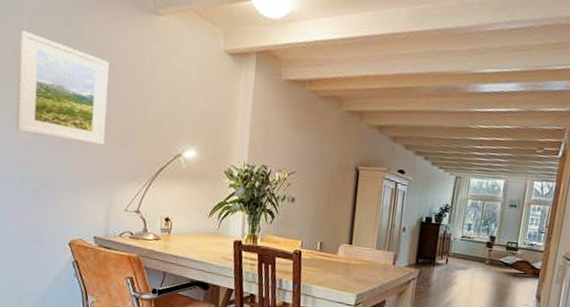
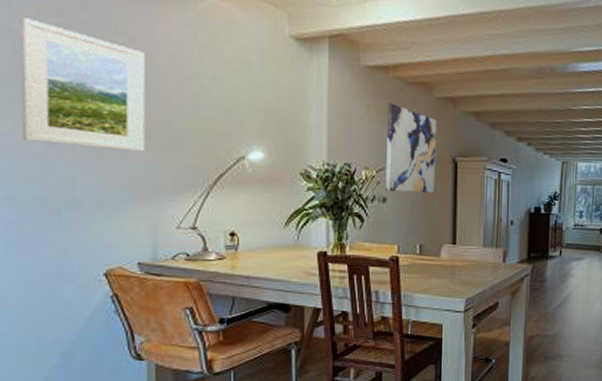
wall art: none [295,114,344,197] -> present [386,103,437,193]

